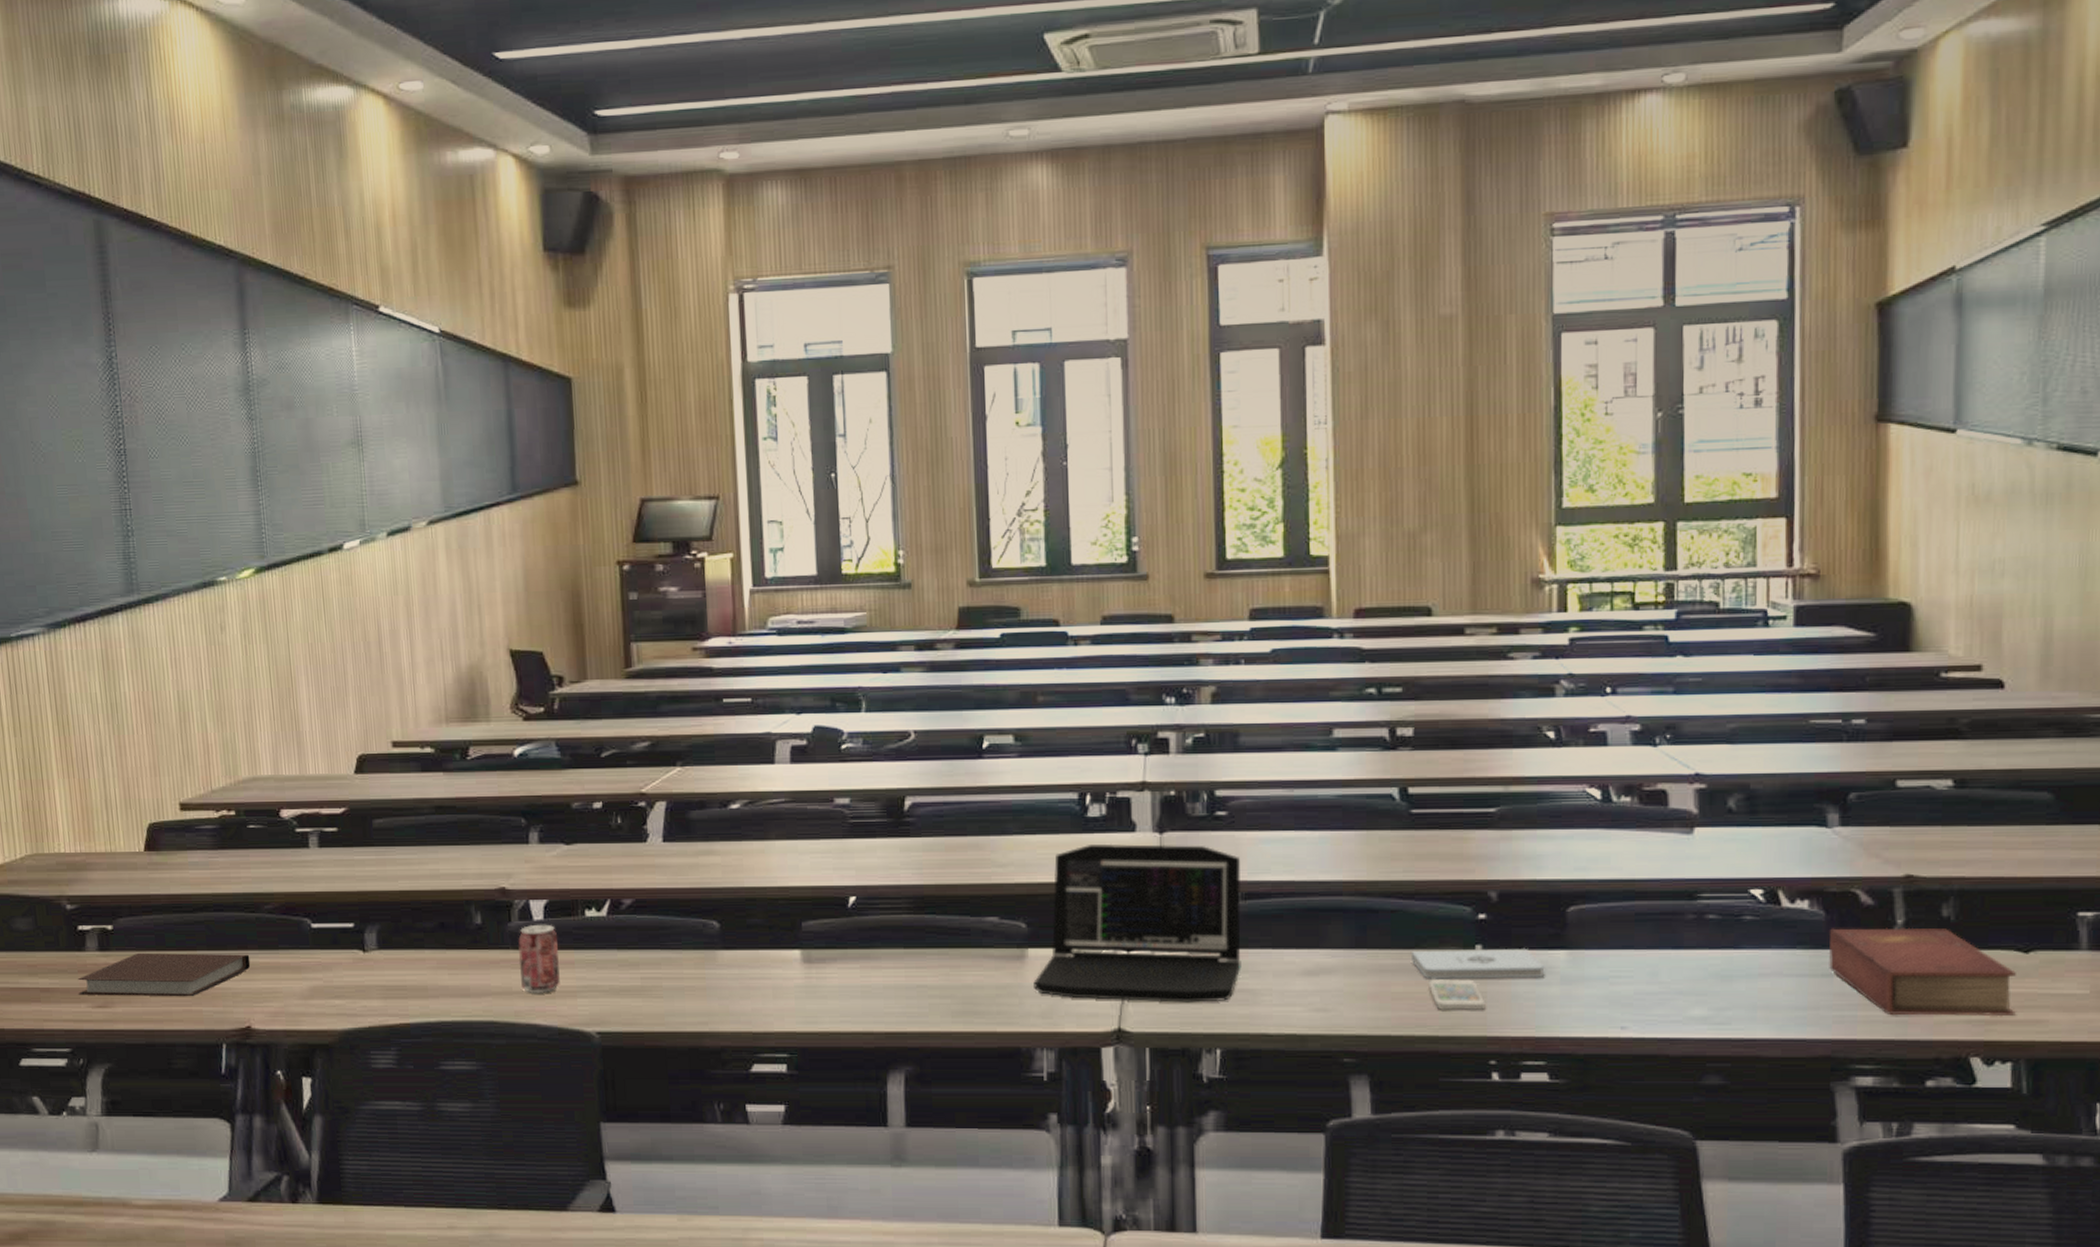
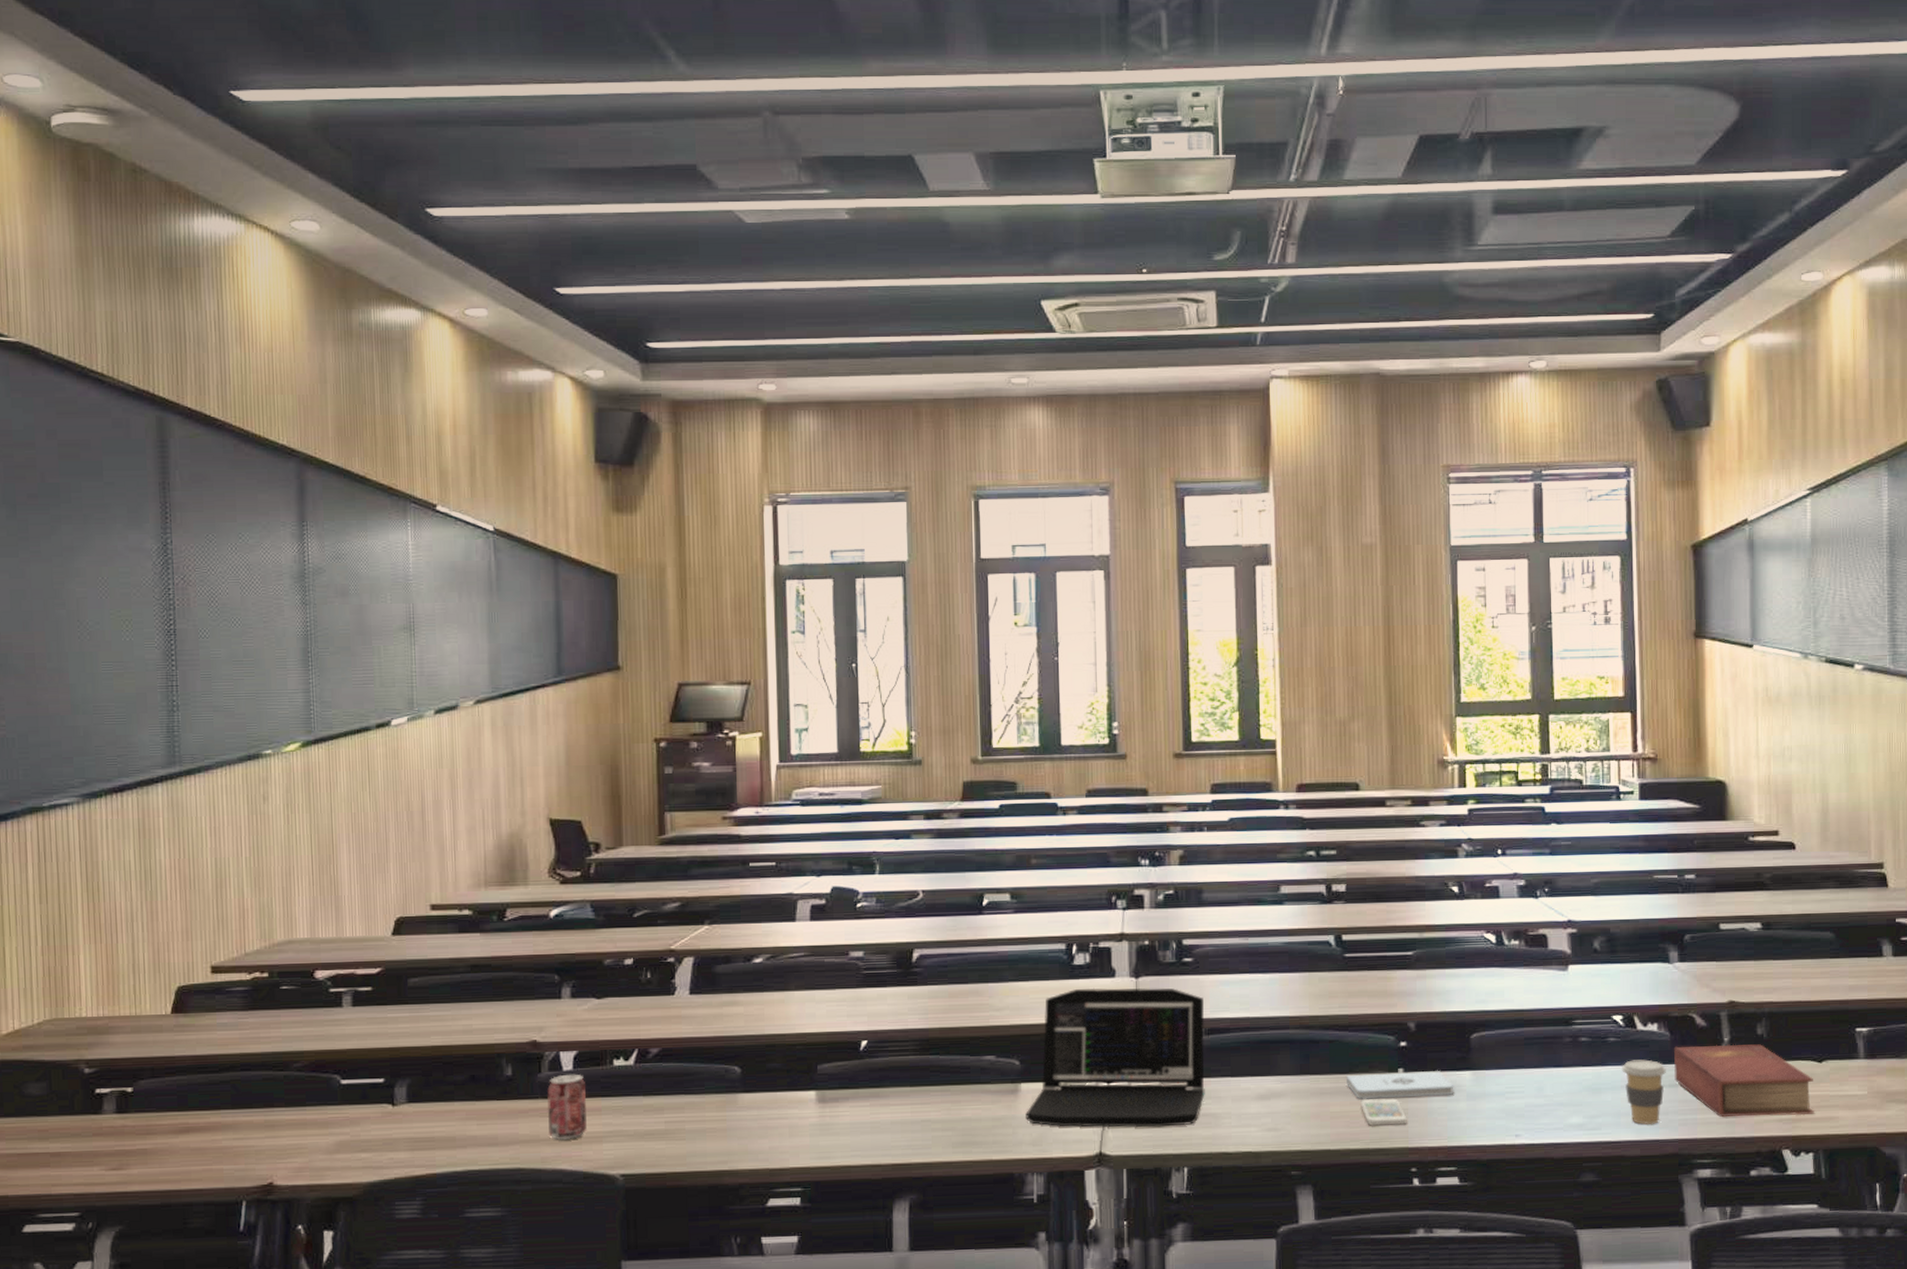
notebook: present [77,953,251,997] -> none [91,1112,276,1158]
coffee cup: none [1760,943,1818,1022] -> present [1622,1059,1666,1125]

